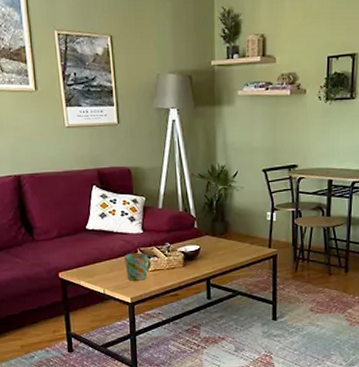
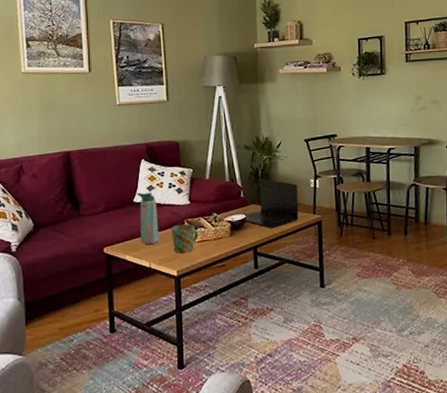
water bottle: none [89,219,113,272] -> present [137,192,159,245]
laptop: none [196,209,254,261] -> present [242,178,299,229]

